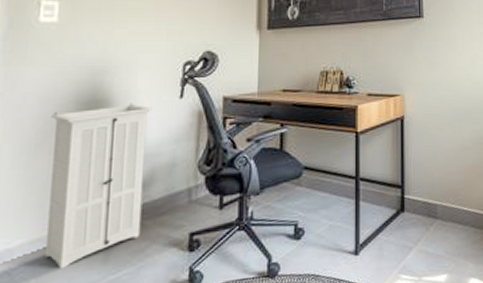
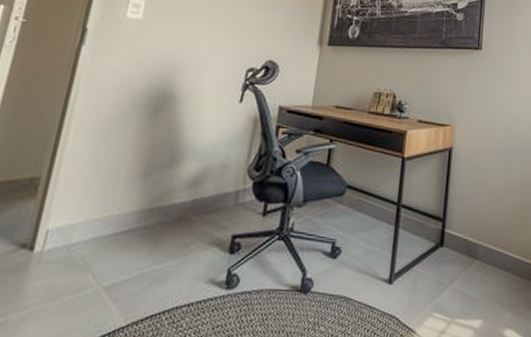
storage cabinet: present [46,103,153,269] -> none [102,101,214,251]

